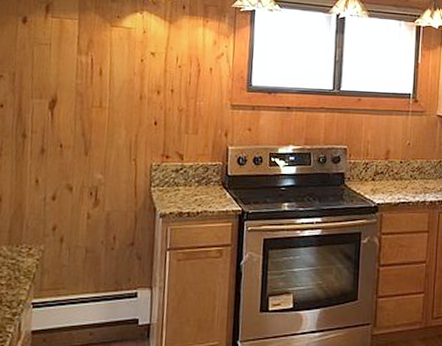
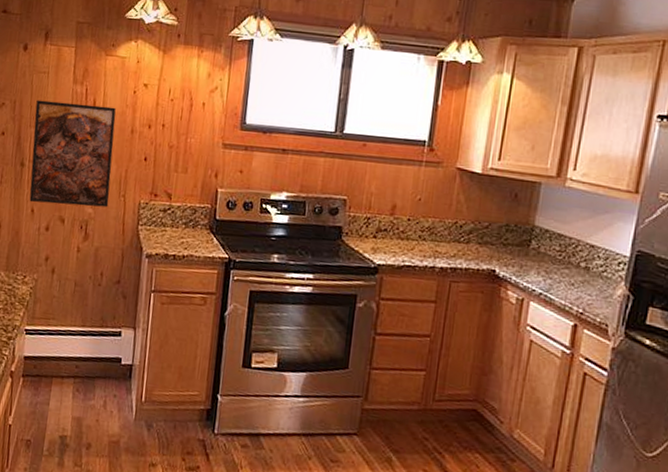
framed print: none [33,71,124,173] -> present [29,100,116,208]

